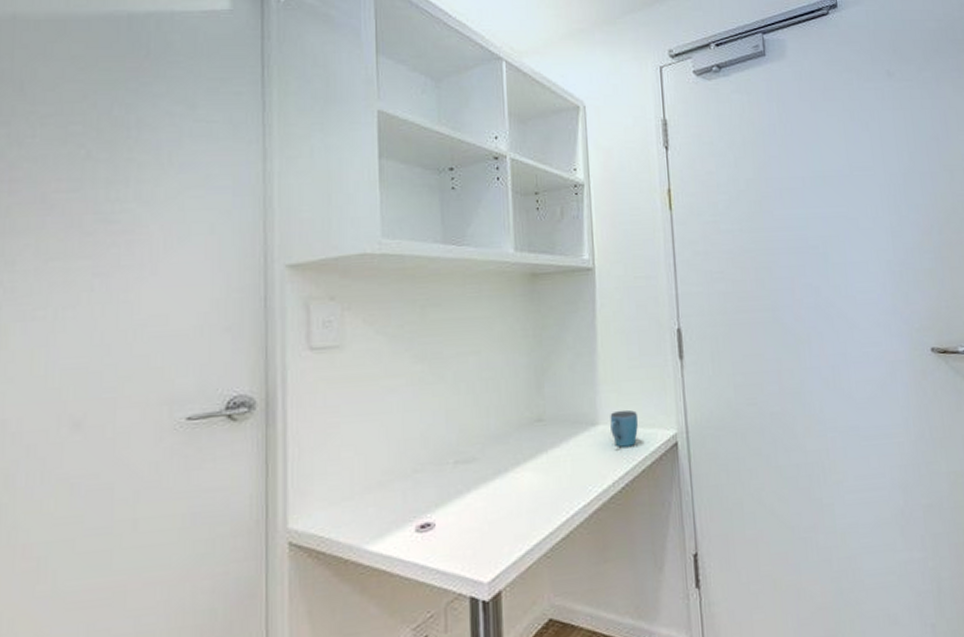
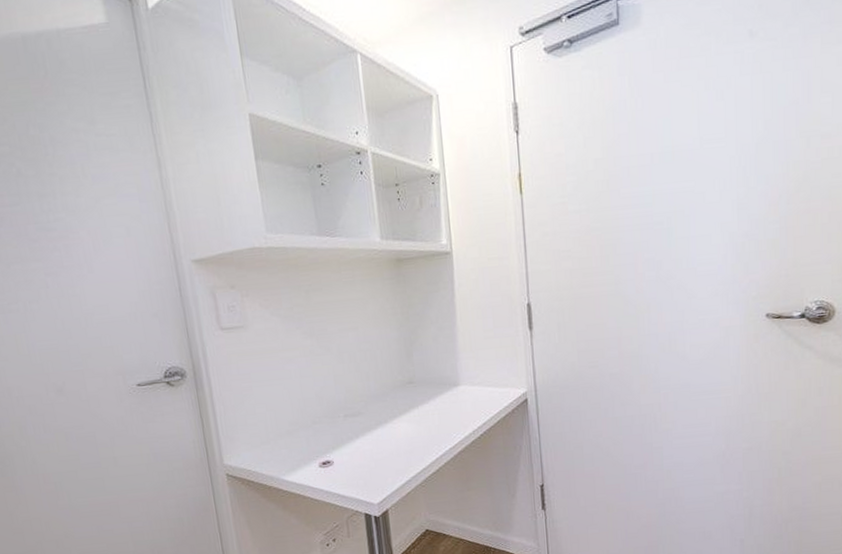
mug: present [610,409,638,447] -> none [469,373,493,403]

